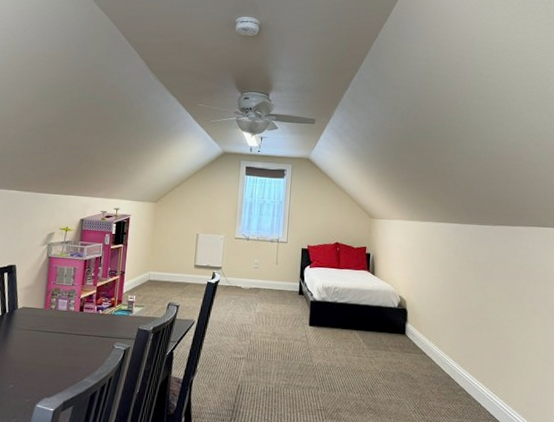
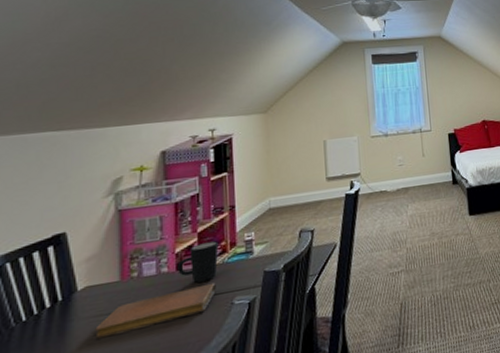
notebook: none [24,326,104,348] -> present [95,282,216,340]
mug: none [80,295,110,325] -> present [177,241,219,283]

